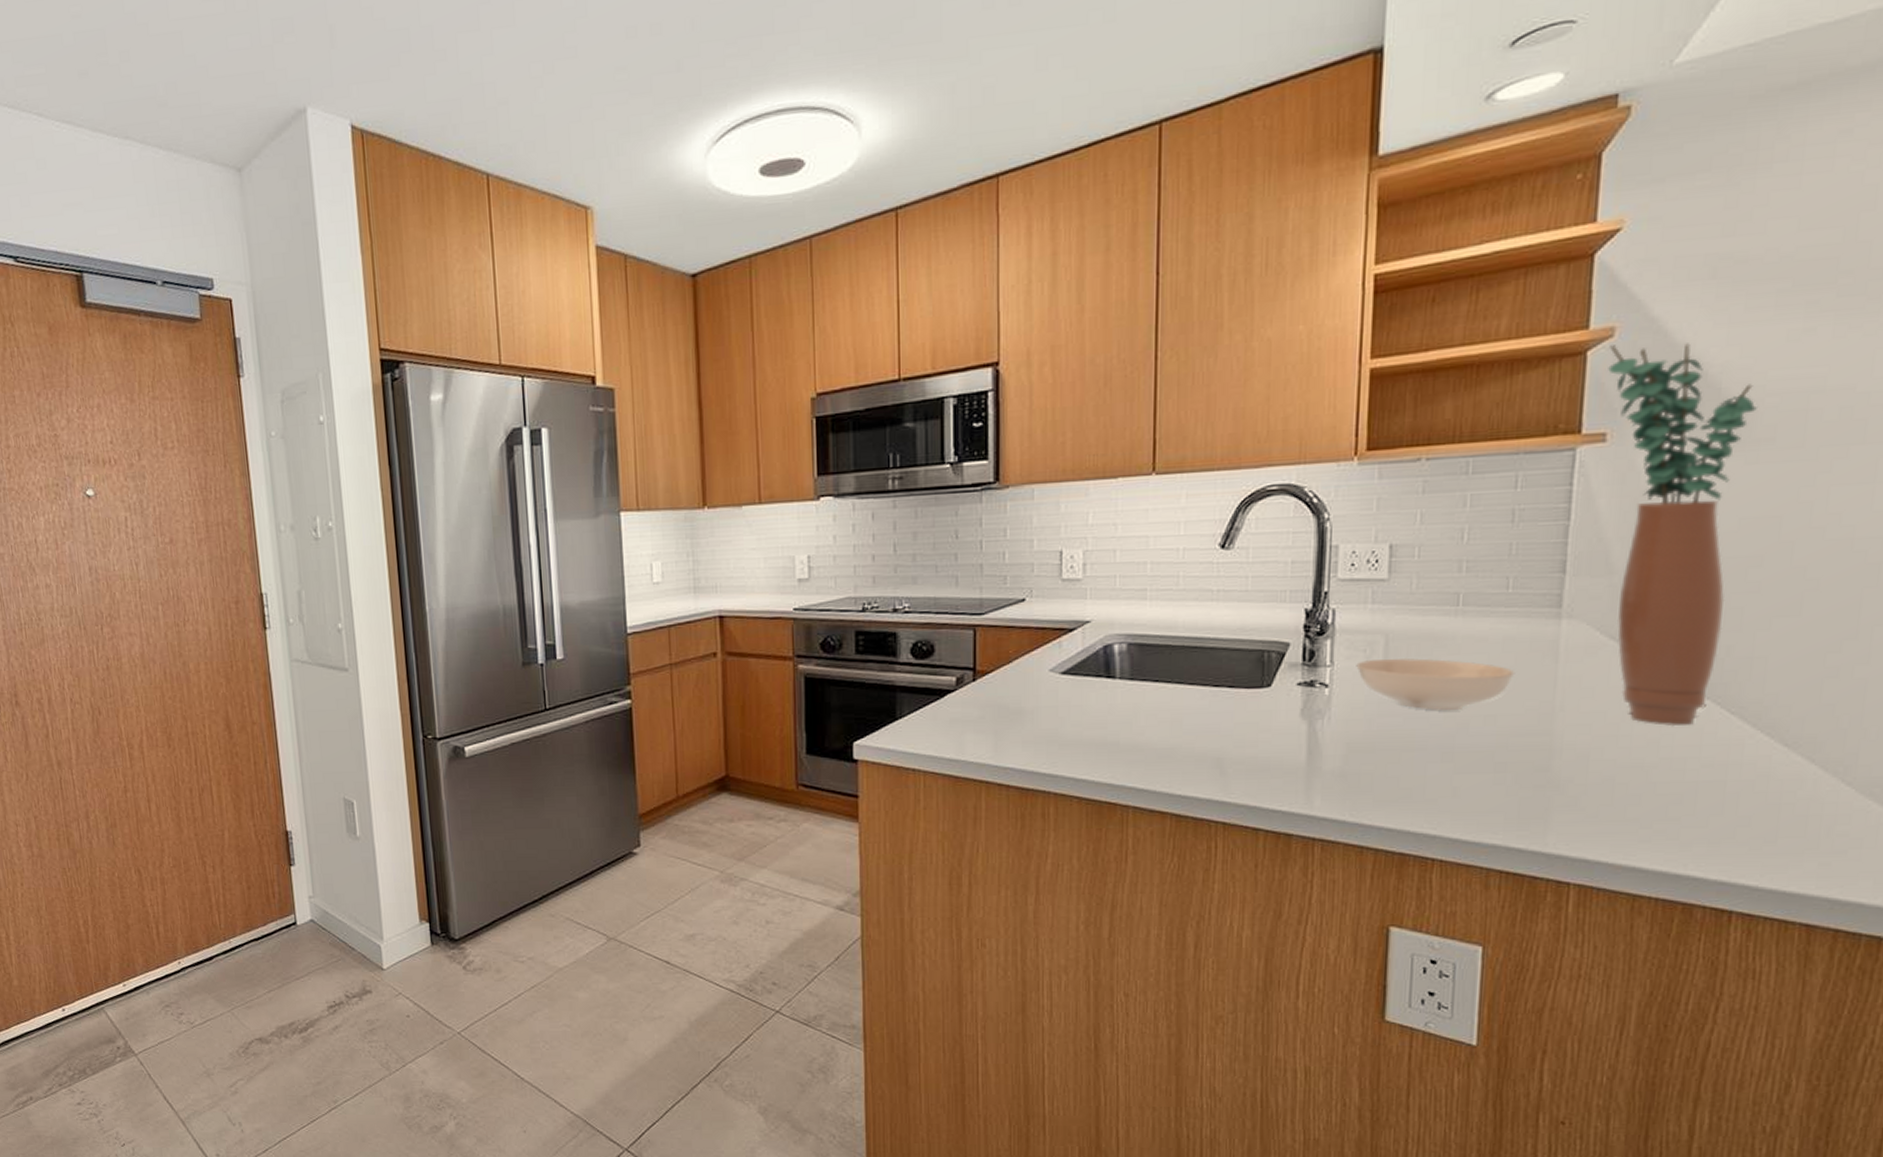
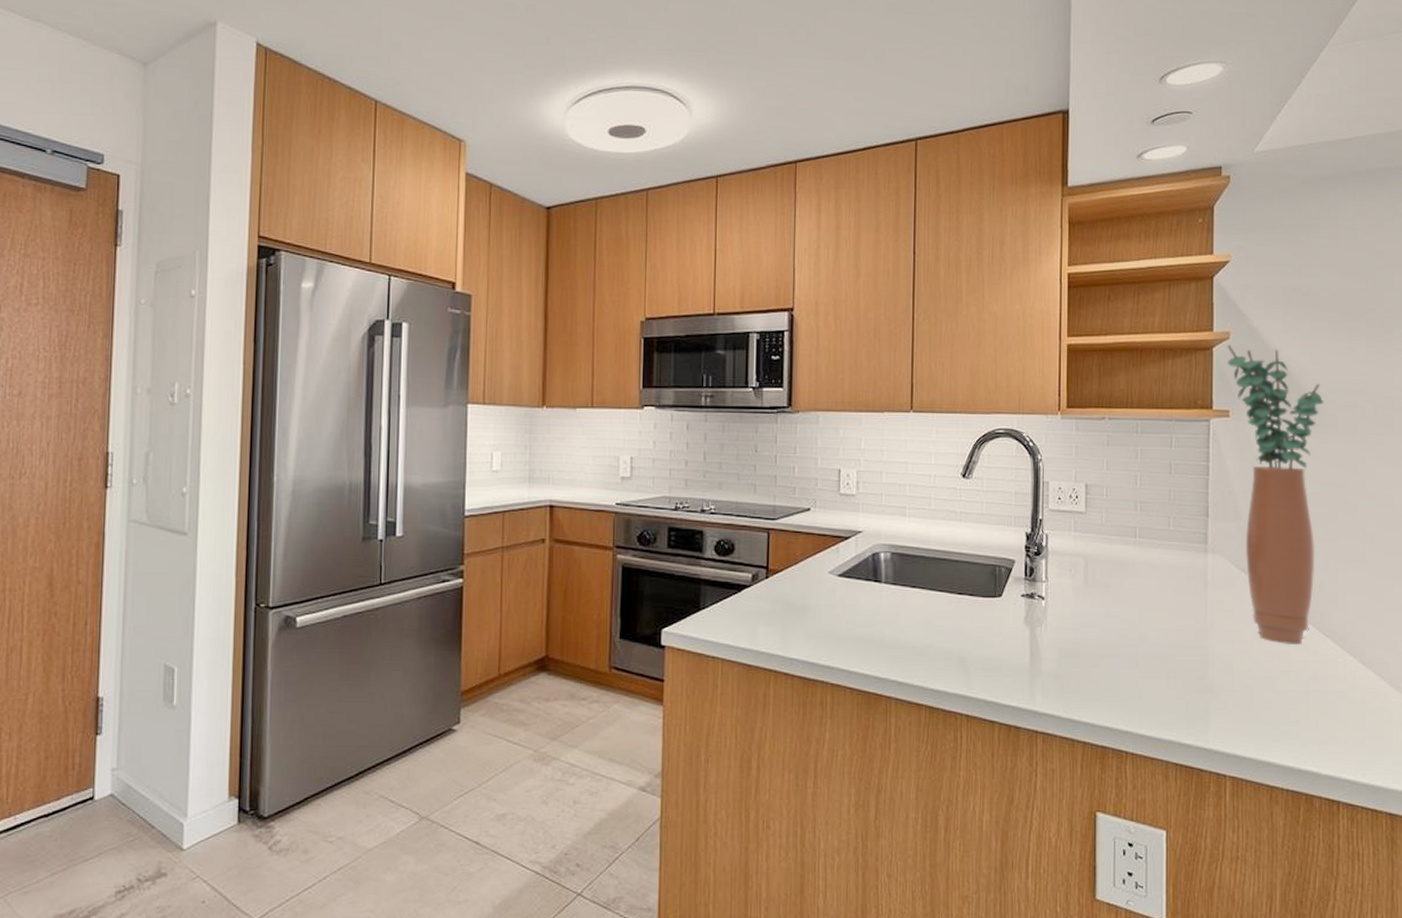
bowl: present [1356,657,1515,710] -> none [1064,578,1178,624]

